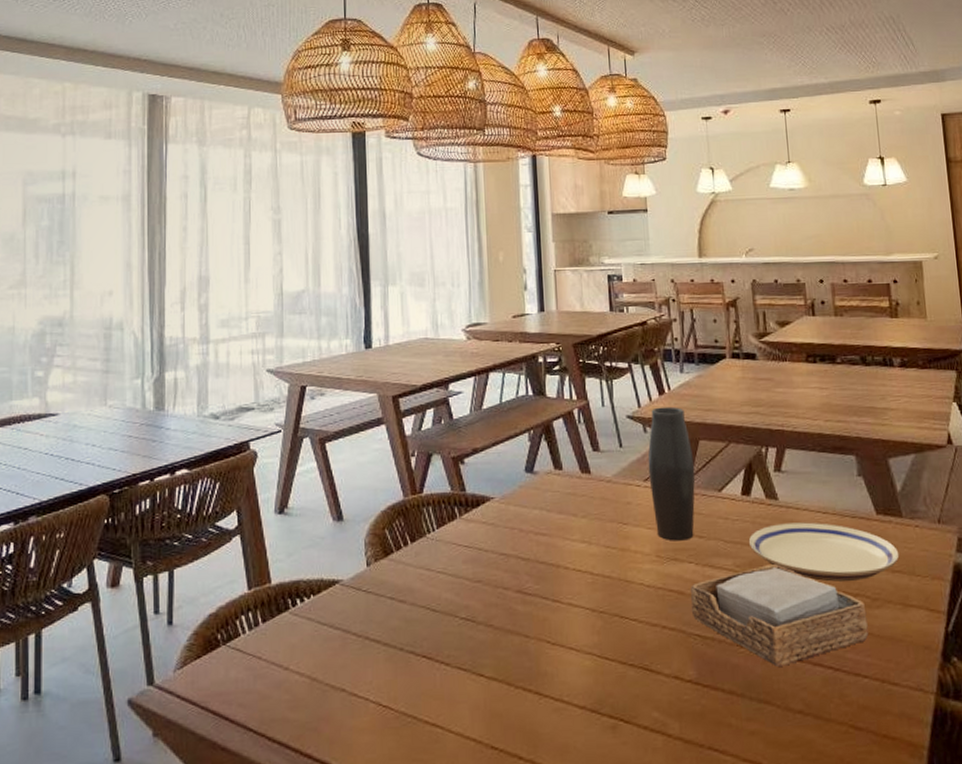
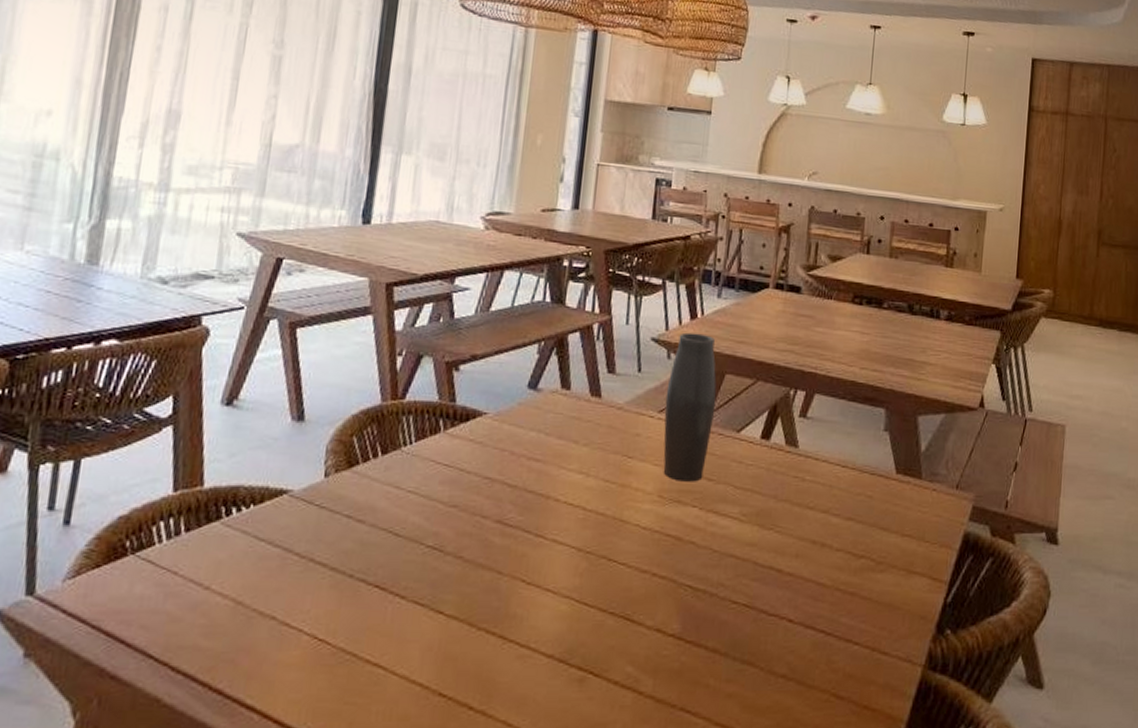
napkin holder: present [691,564,869,667] -> none [686,516,869,626]
plate: present [748,522,899,582] -> none [759,473,912,541]

